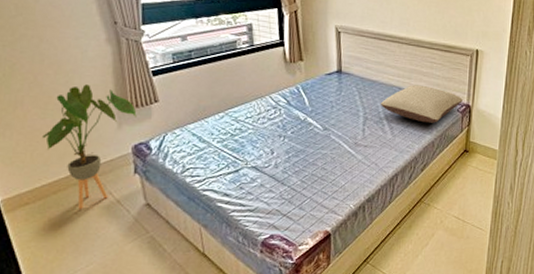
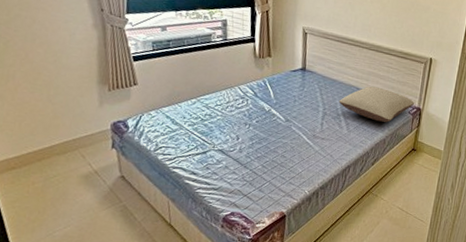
house plant: present [42,84,137,209] -> none [30,64,117,176]

